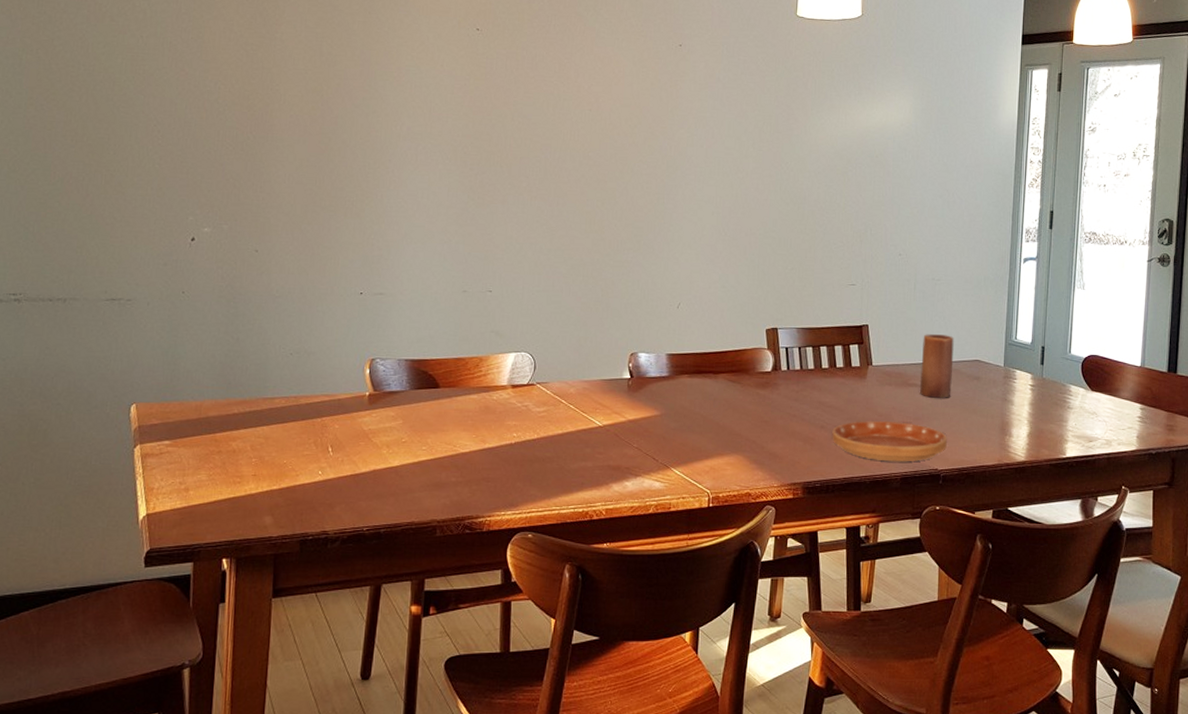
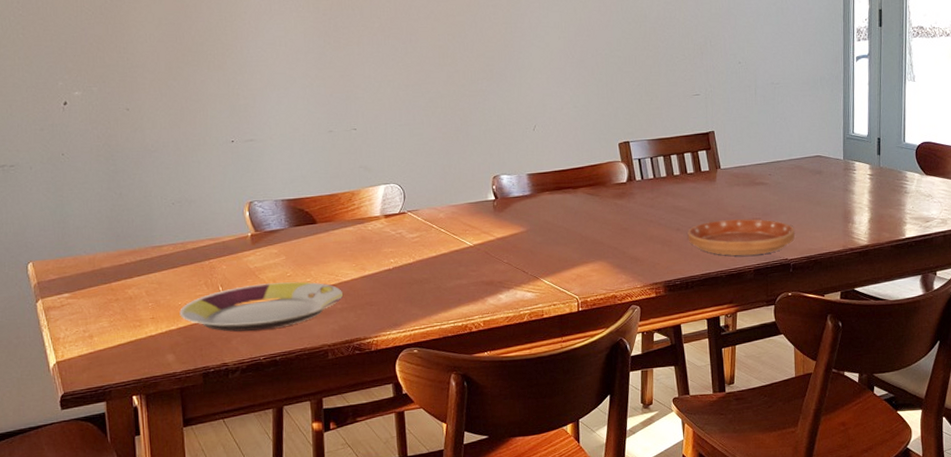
plate: none [283,448,460,498] -> present [179,281,344,332]
candle: present [920,334,954,398] -> none [766,134,796,194]

